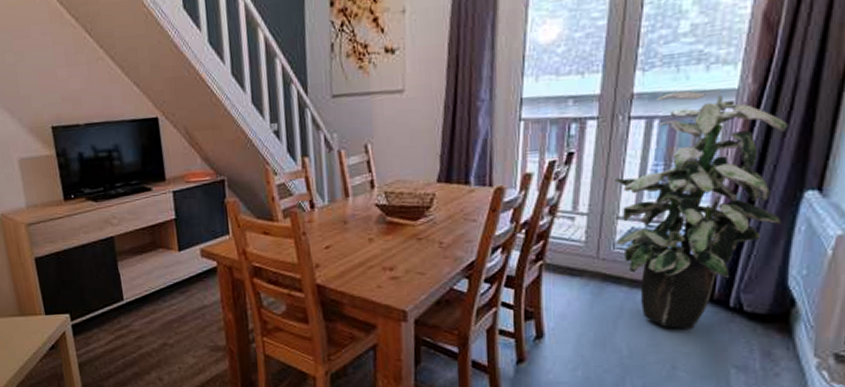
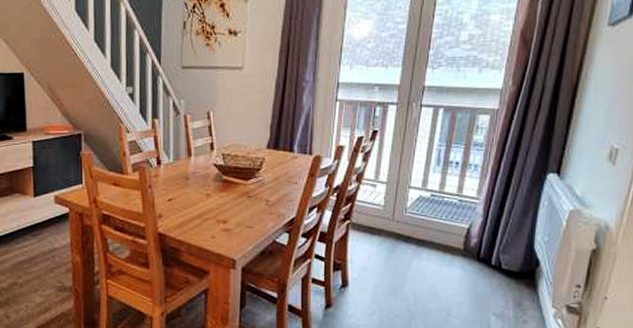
indoor plant: present [614,90,788,329] -> none [408,87,537,282]

